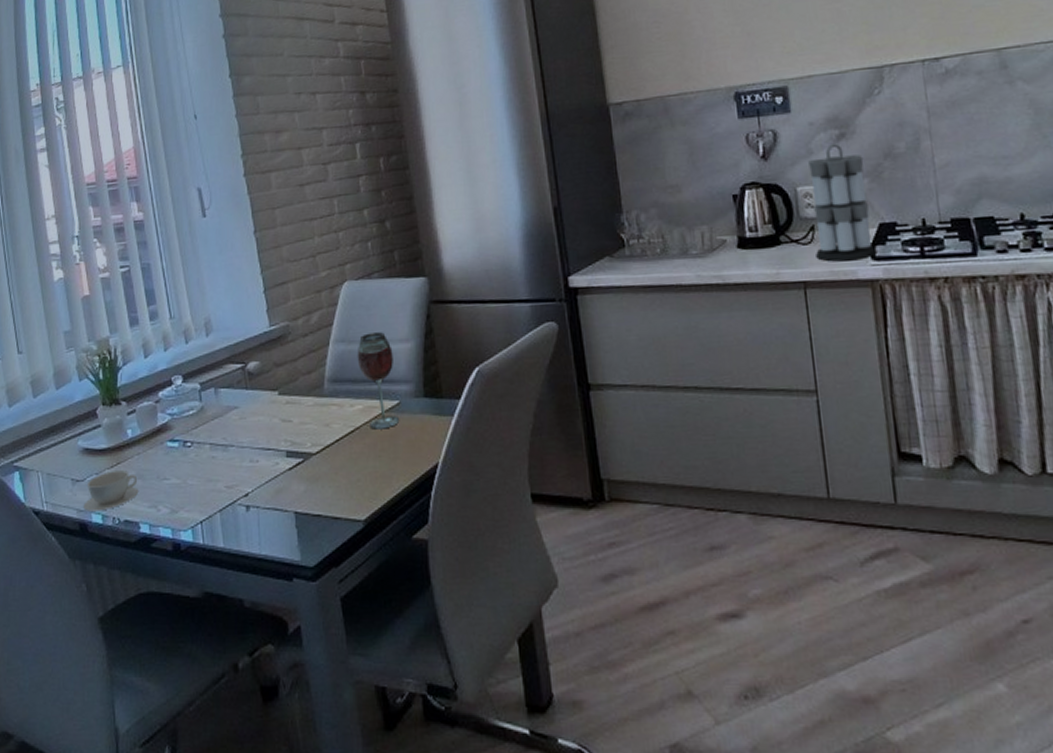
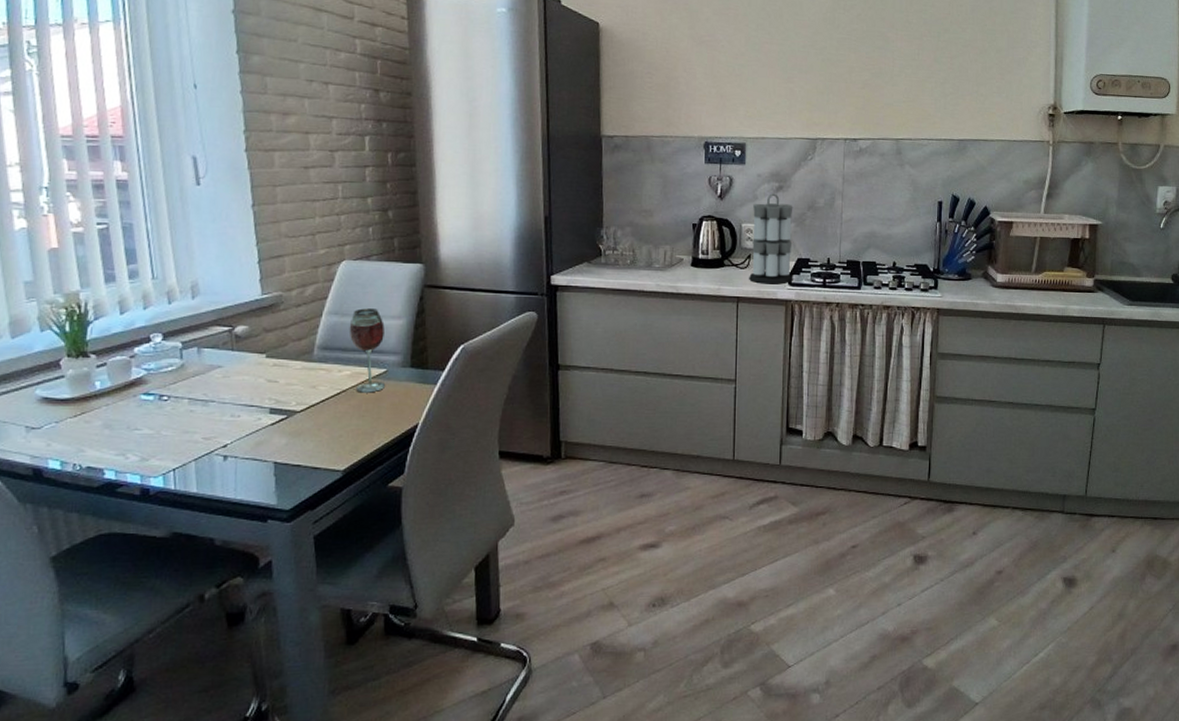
teacup: present [83,470,139,512] -> none [38,420,106,458]

